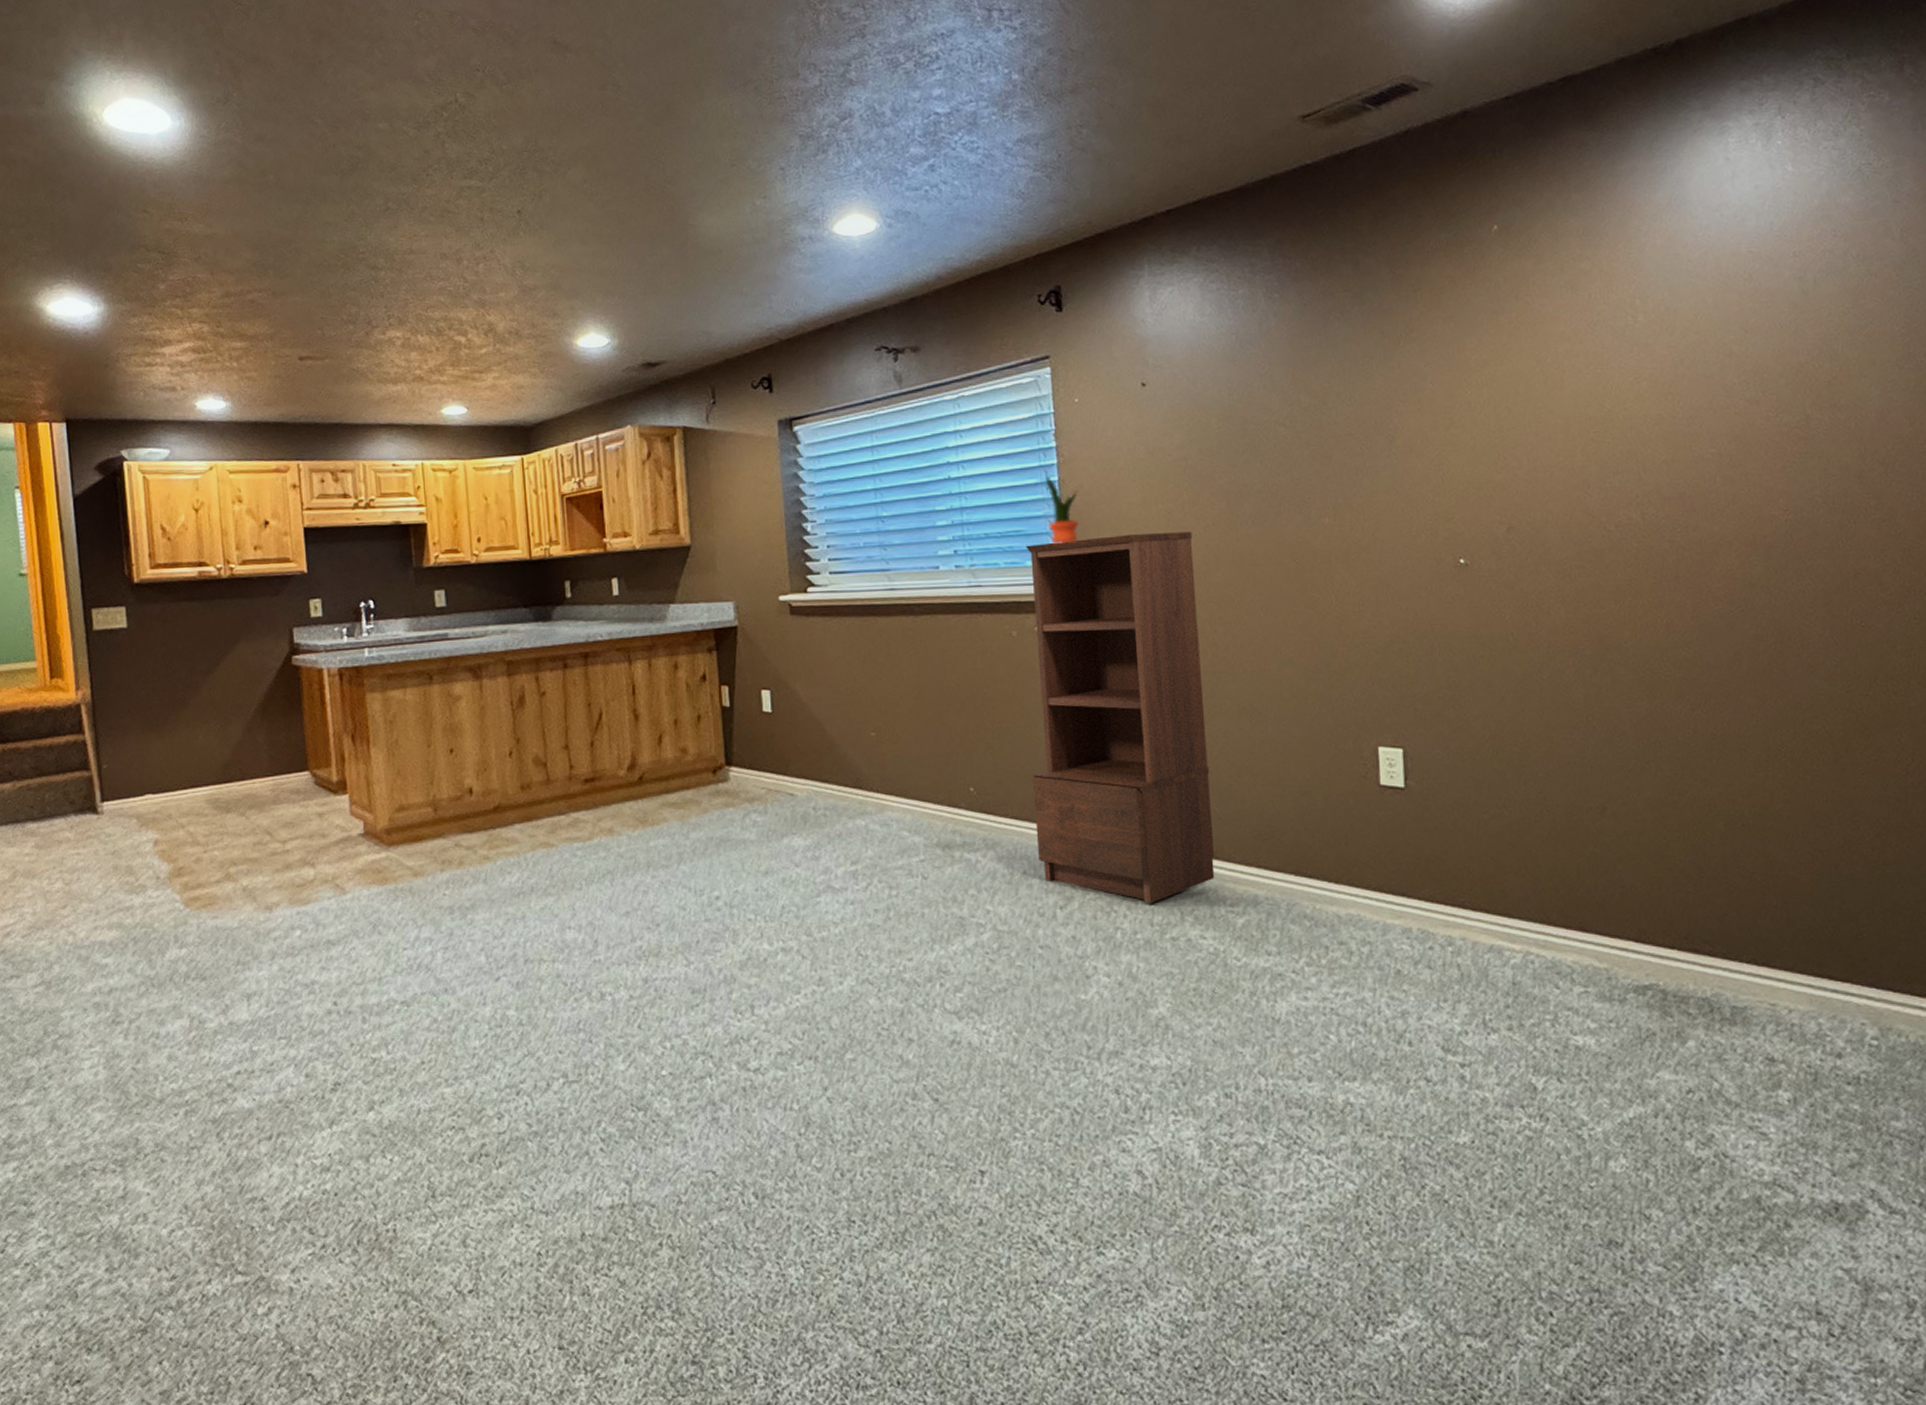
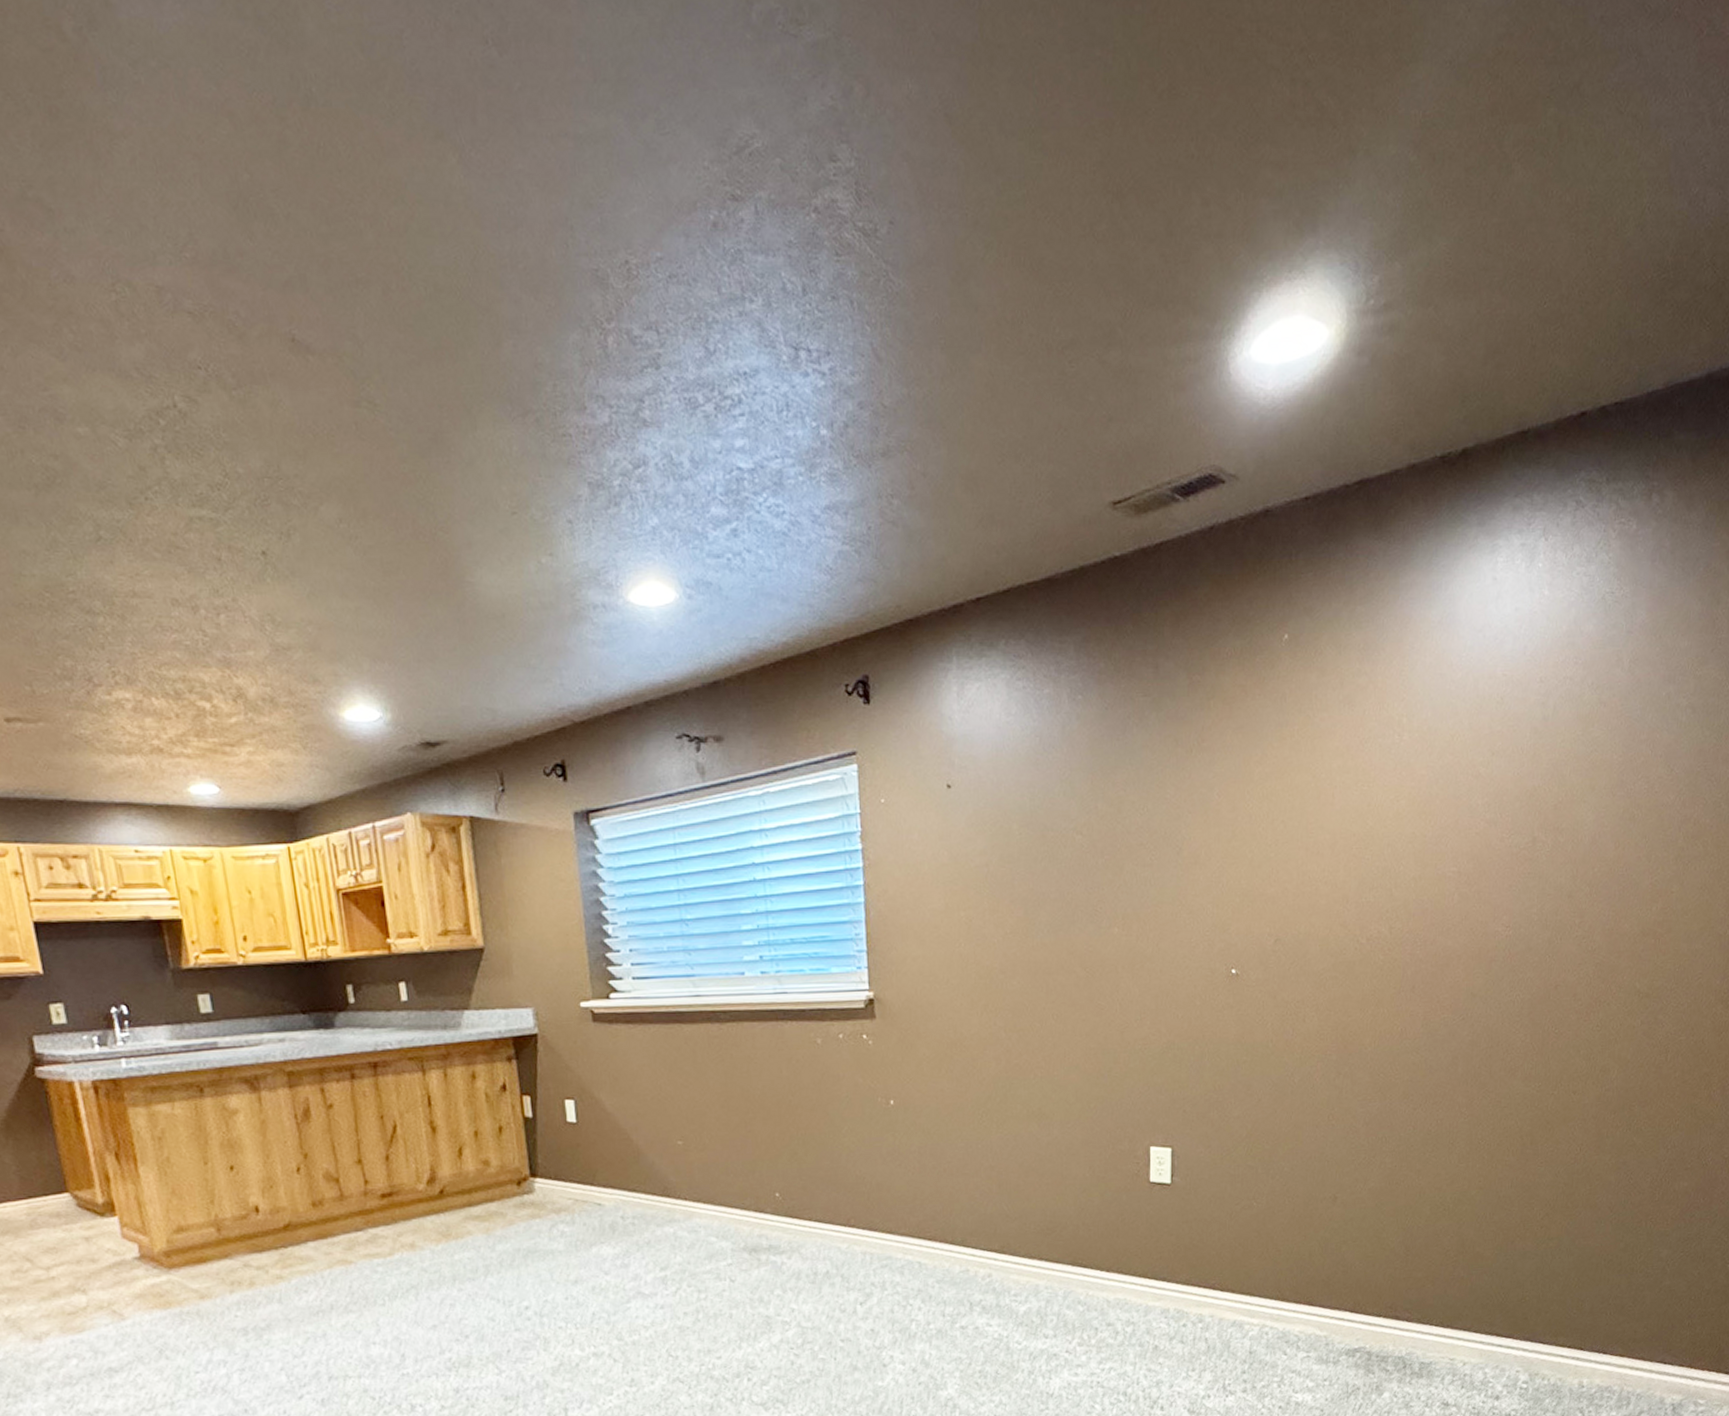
shelving unit: present [1025,531,1215,904] -> none [831,939,1002,1297]
potted plant: present [1045,474,1079,544] -> none [850,878,883,950]

